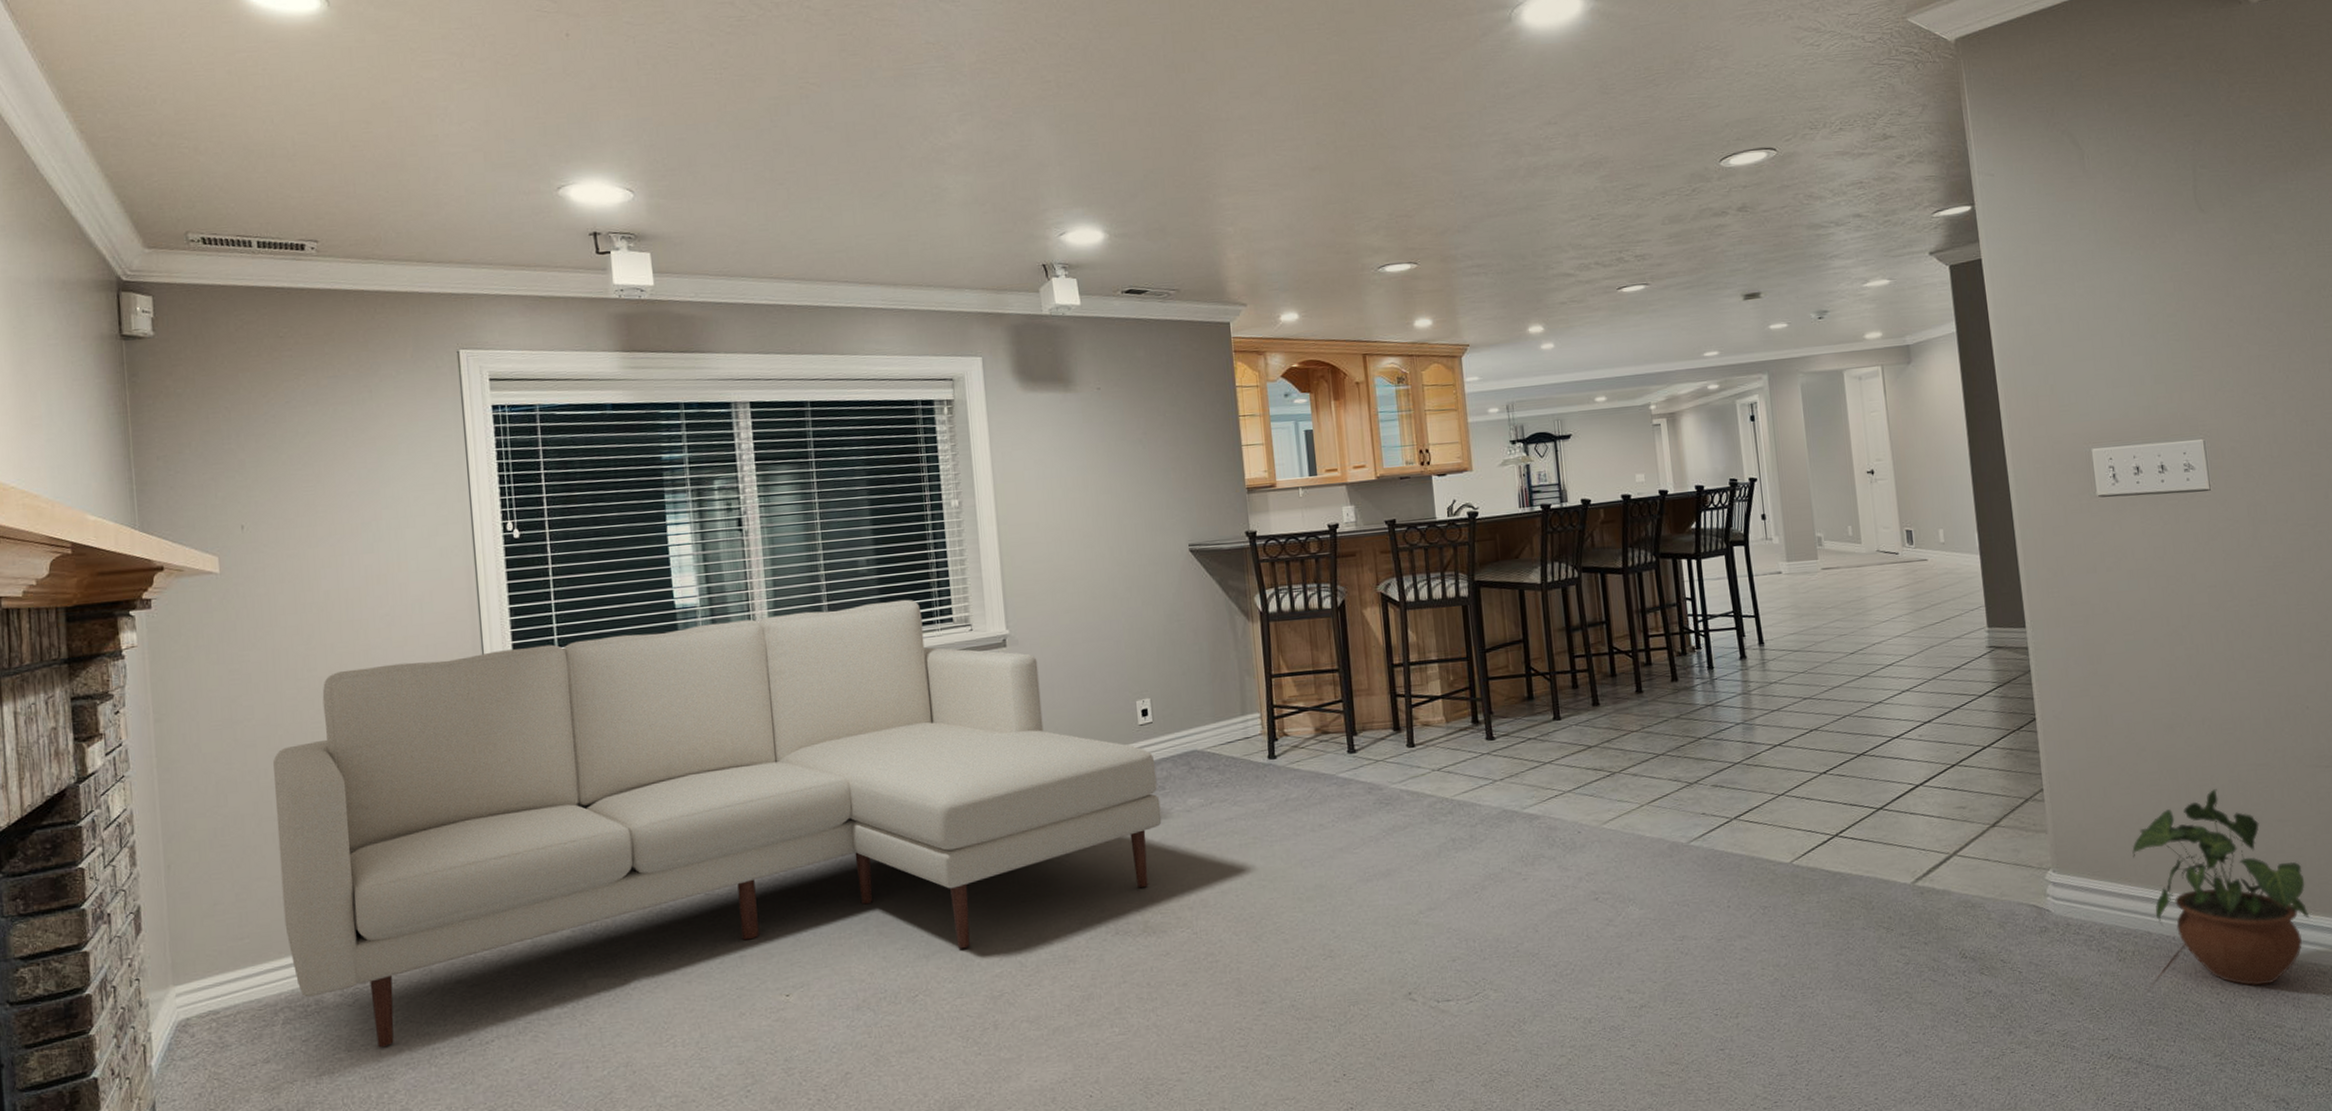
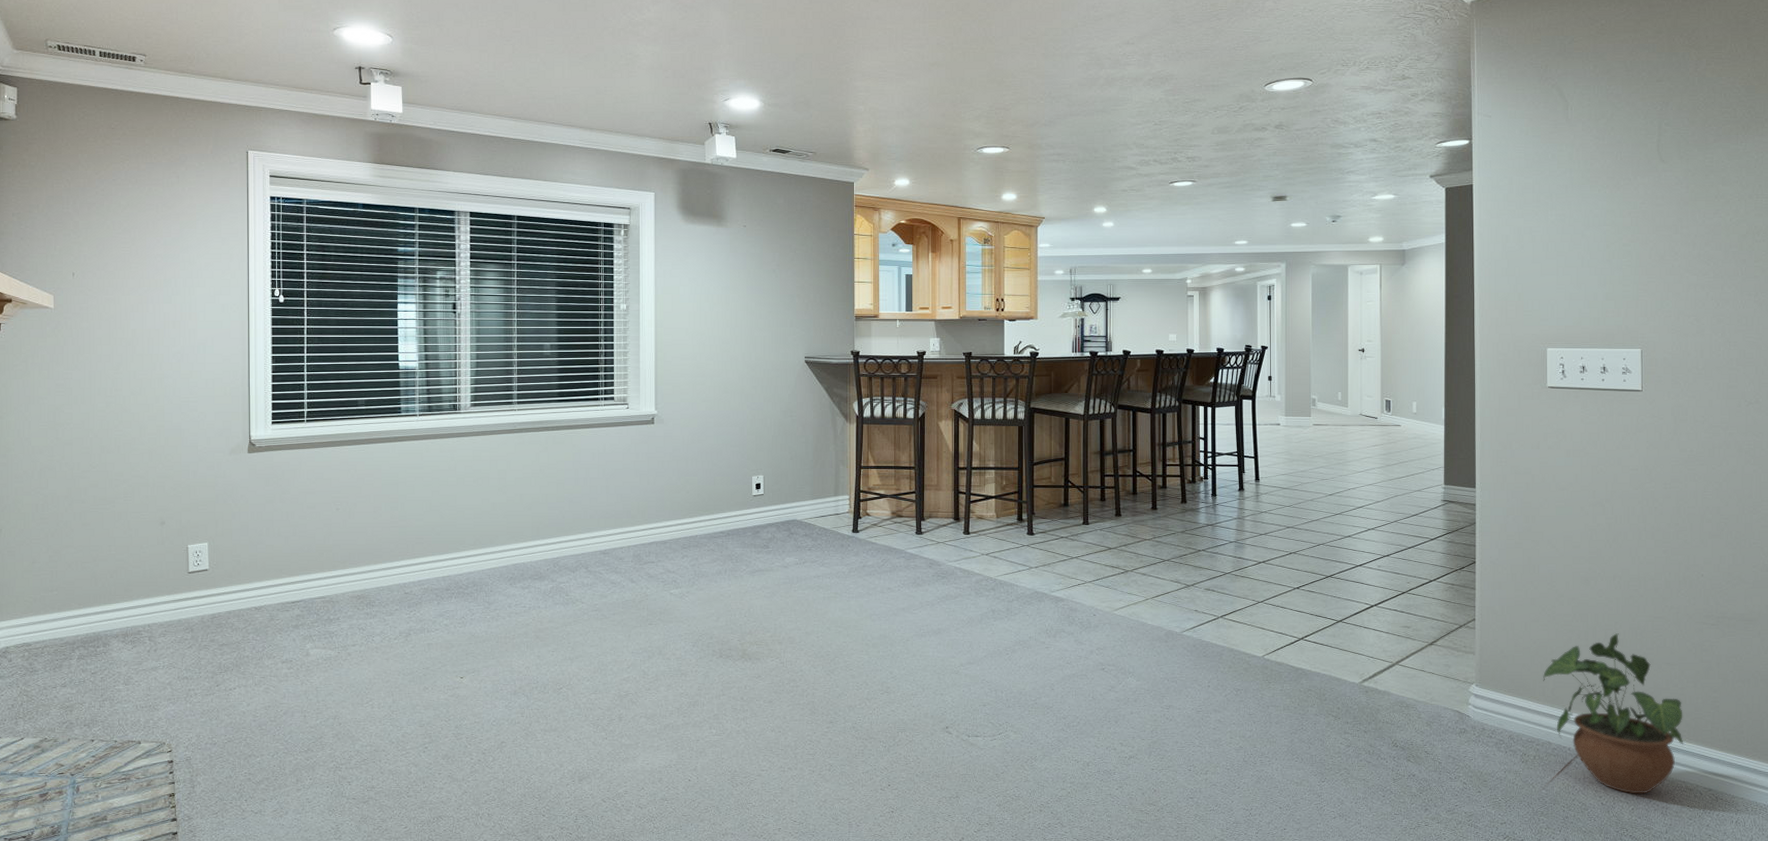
sofa: present [273,599,1162,1048] -> none [84,379,764,685]

